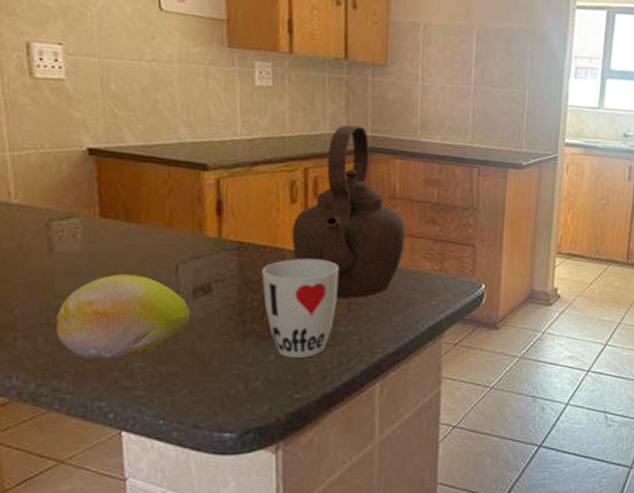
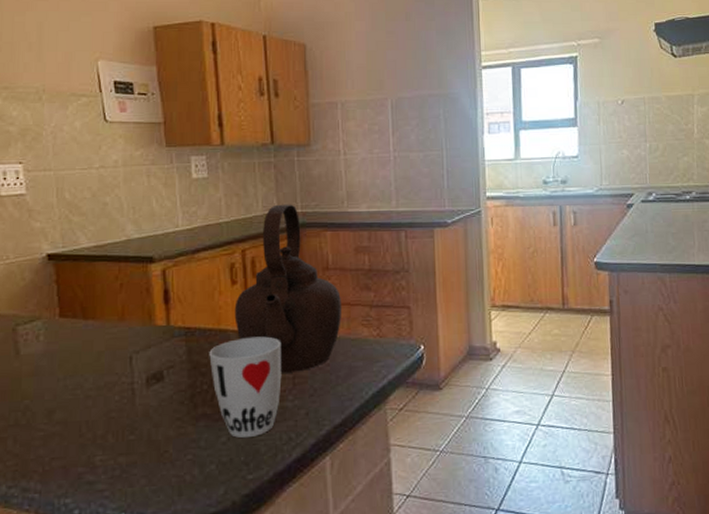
fruit: present [55,274,191,359] -> none [23,369,146,456]

